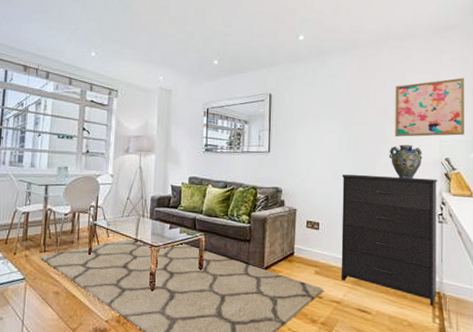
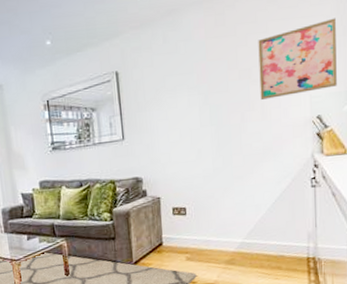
dresser: present [341,174,438,306] -> none [205,141,311,272]
ceramic jug: present [389,145,422,179] -> none [255,107,292,147]

